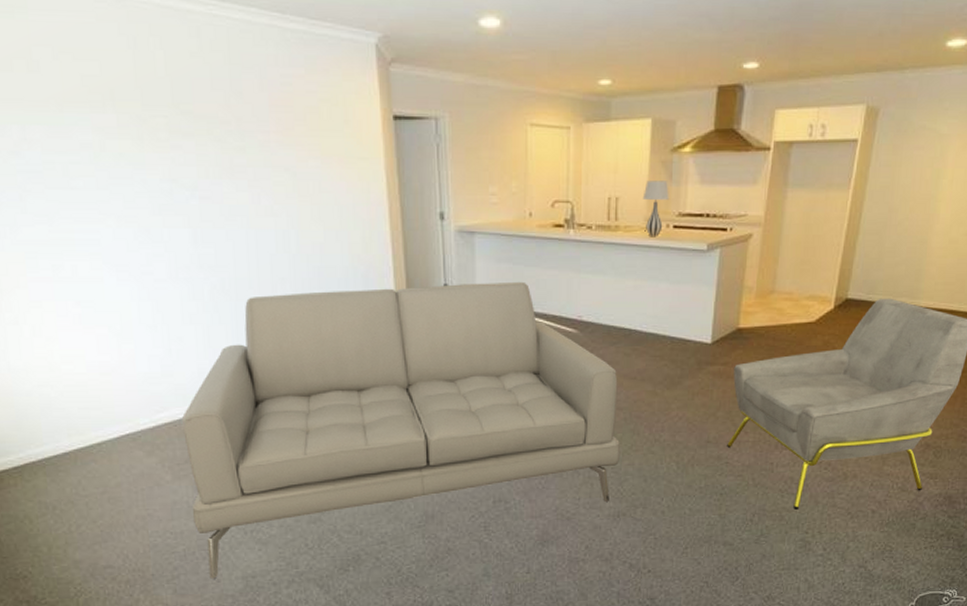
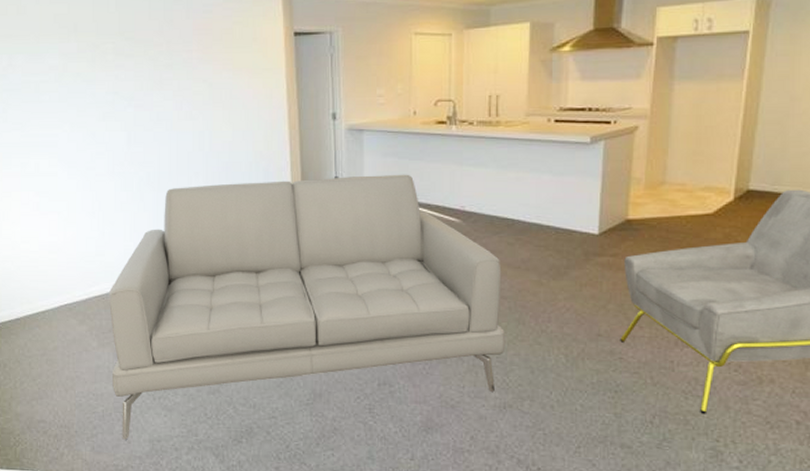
table lamp: present [642,180,669,237] -> none [523,78,550,131]

